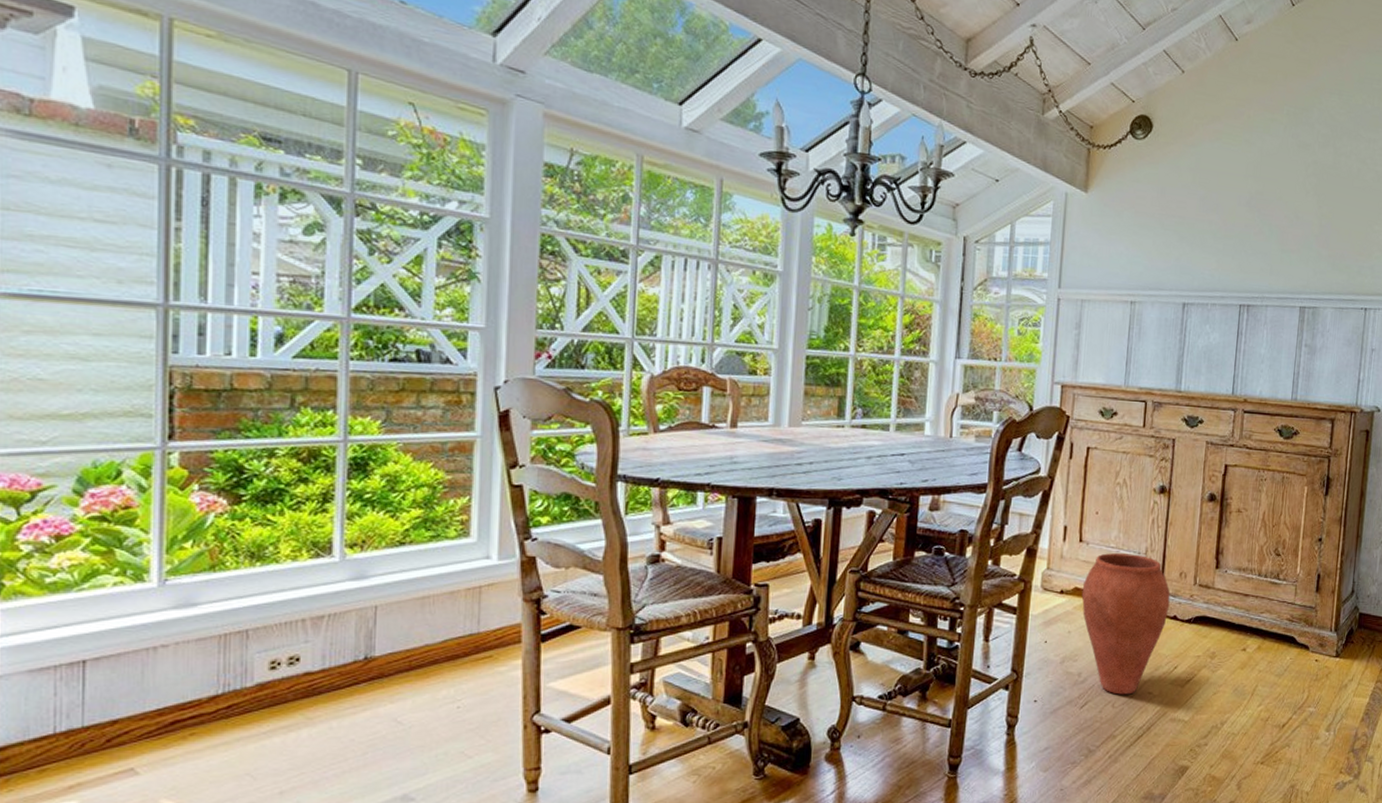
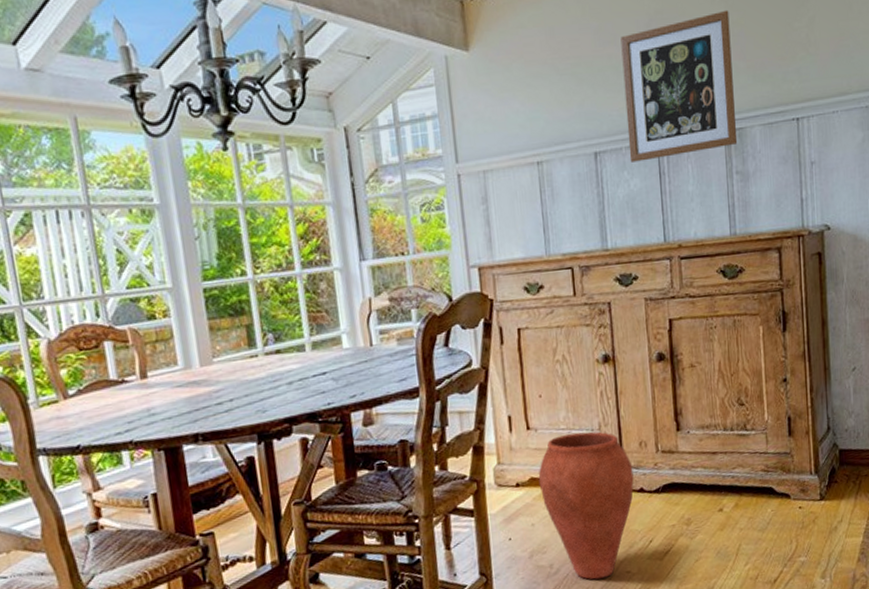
wall art: none [1213,202,1320,321] -> present [620,9,738,162]

